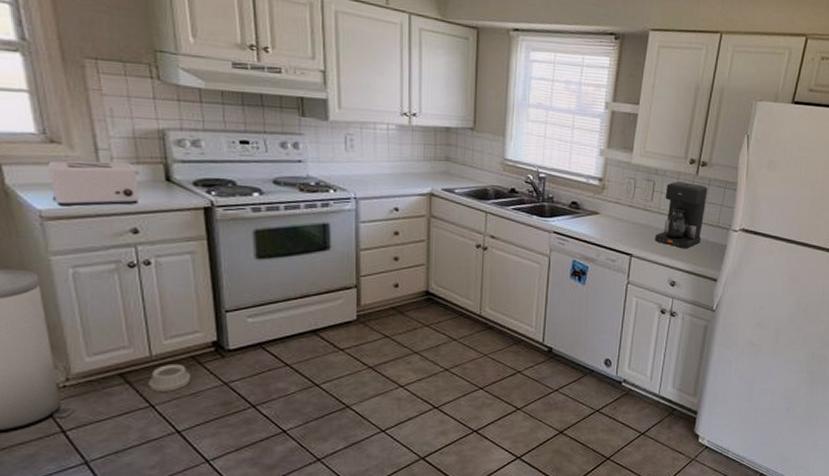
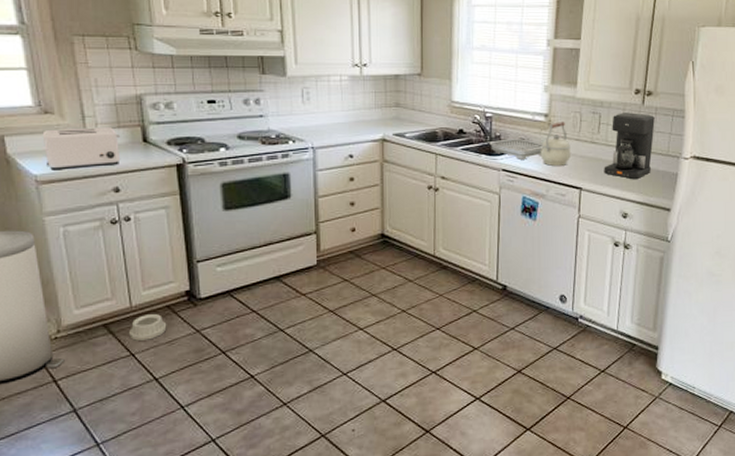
dish rack: none [541,201,595,223] -> present [489,139,542,160]
kettle: none [592,187,624,231] -> present [540,122,572,166]

